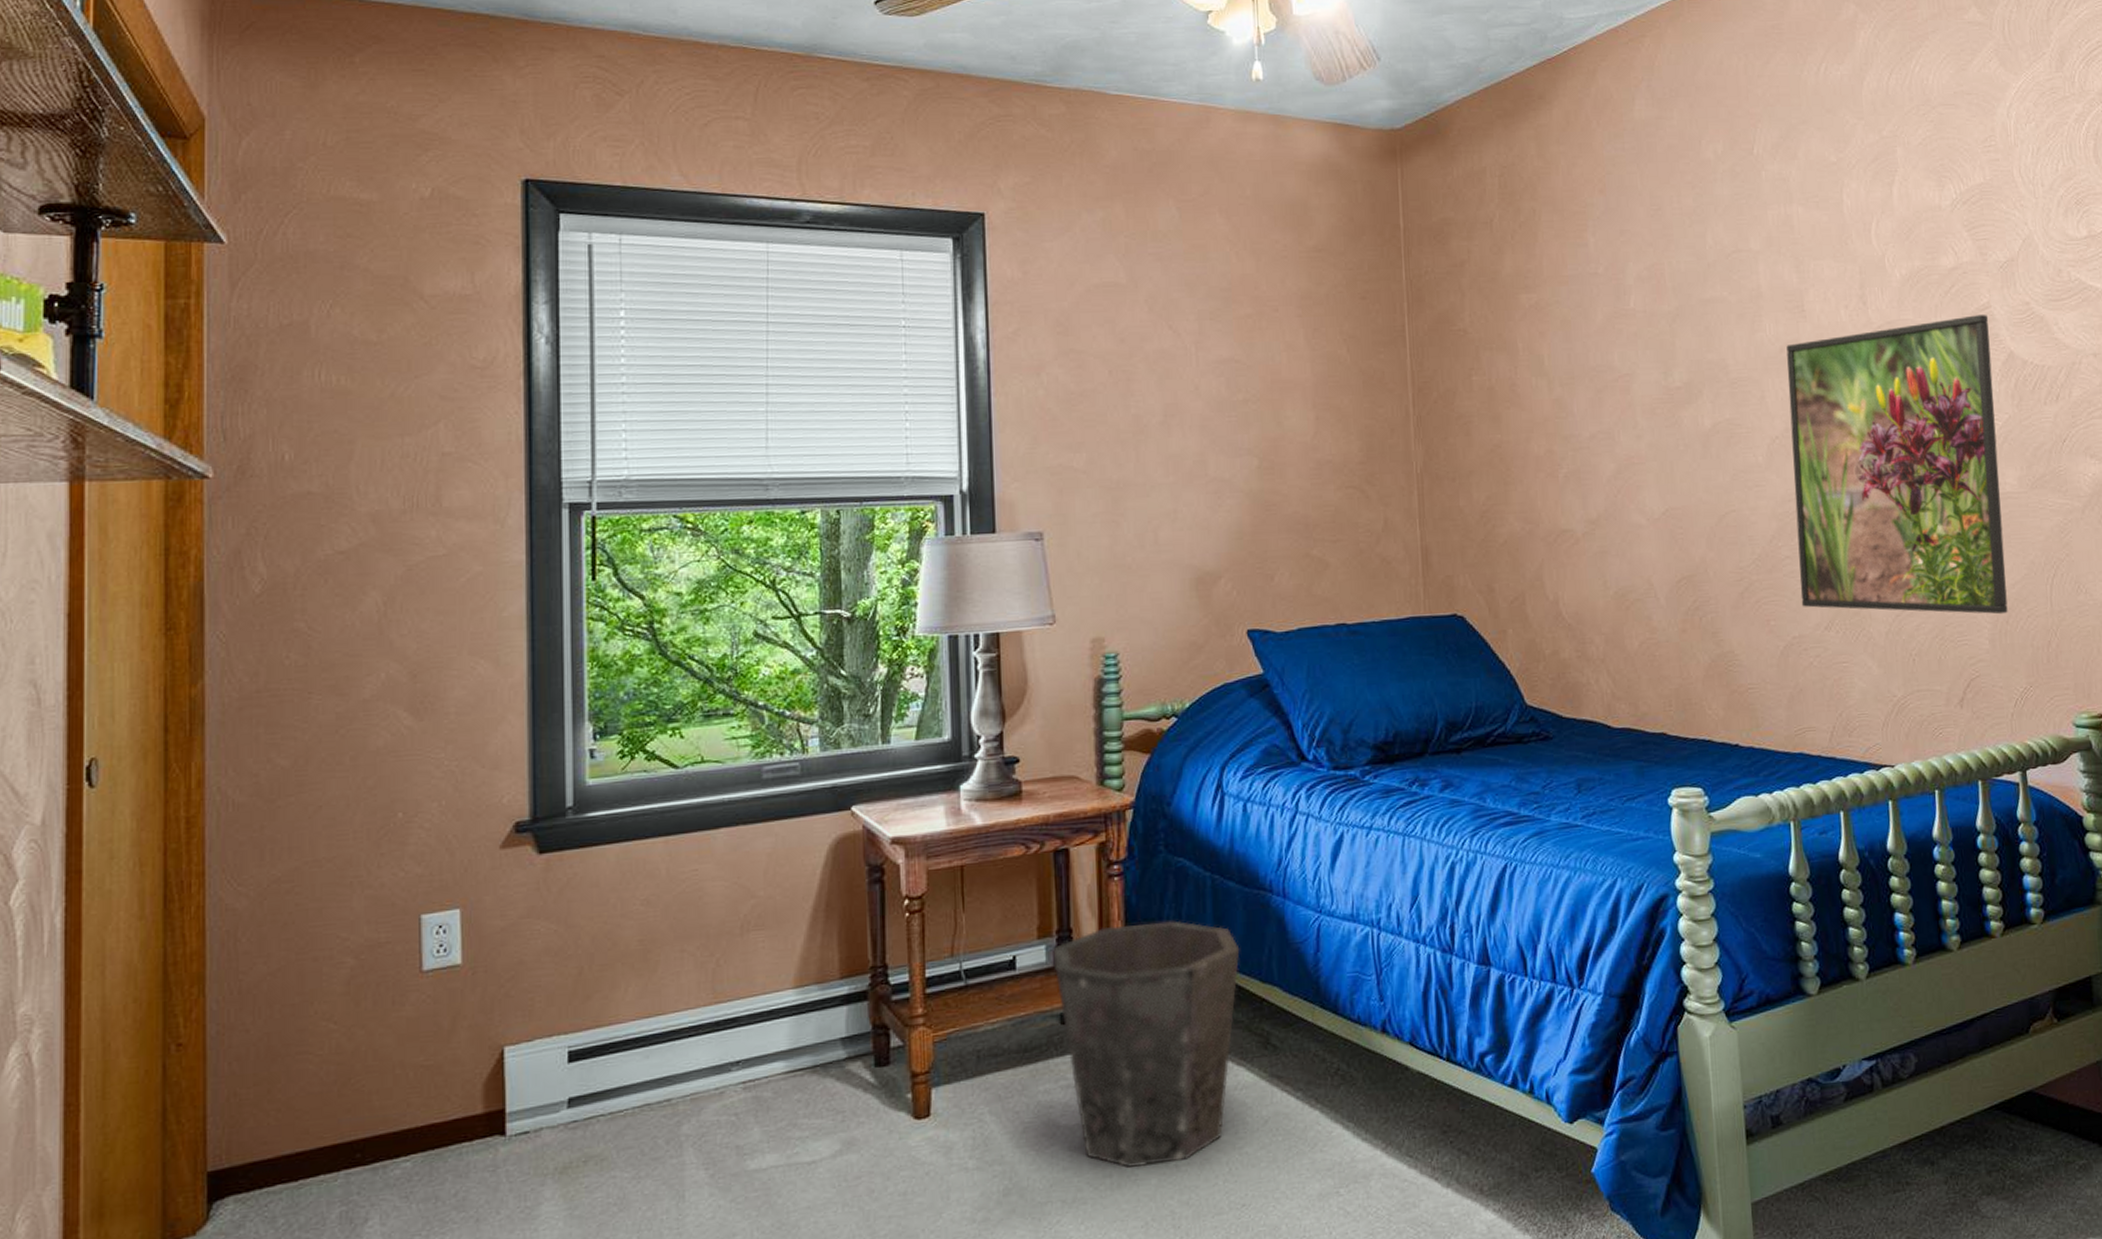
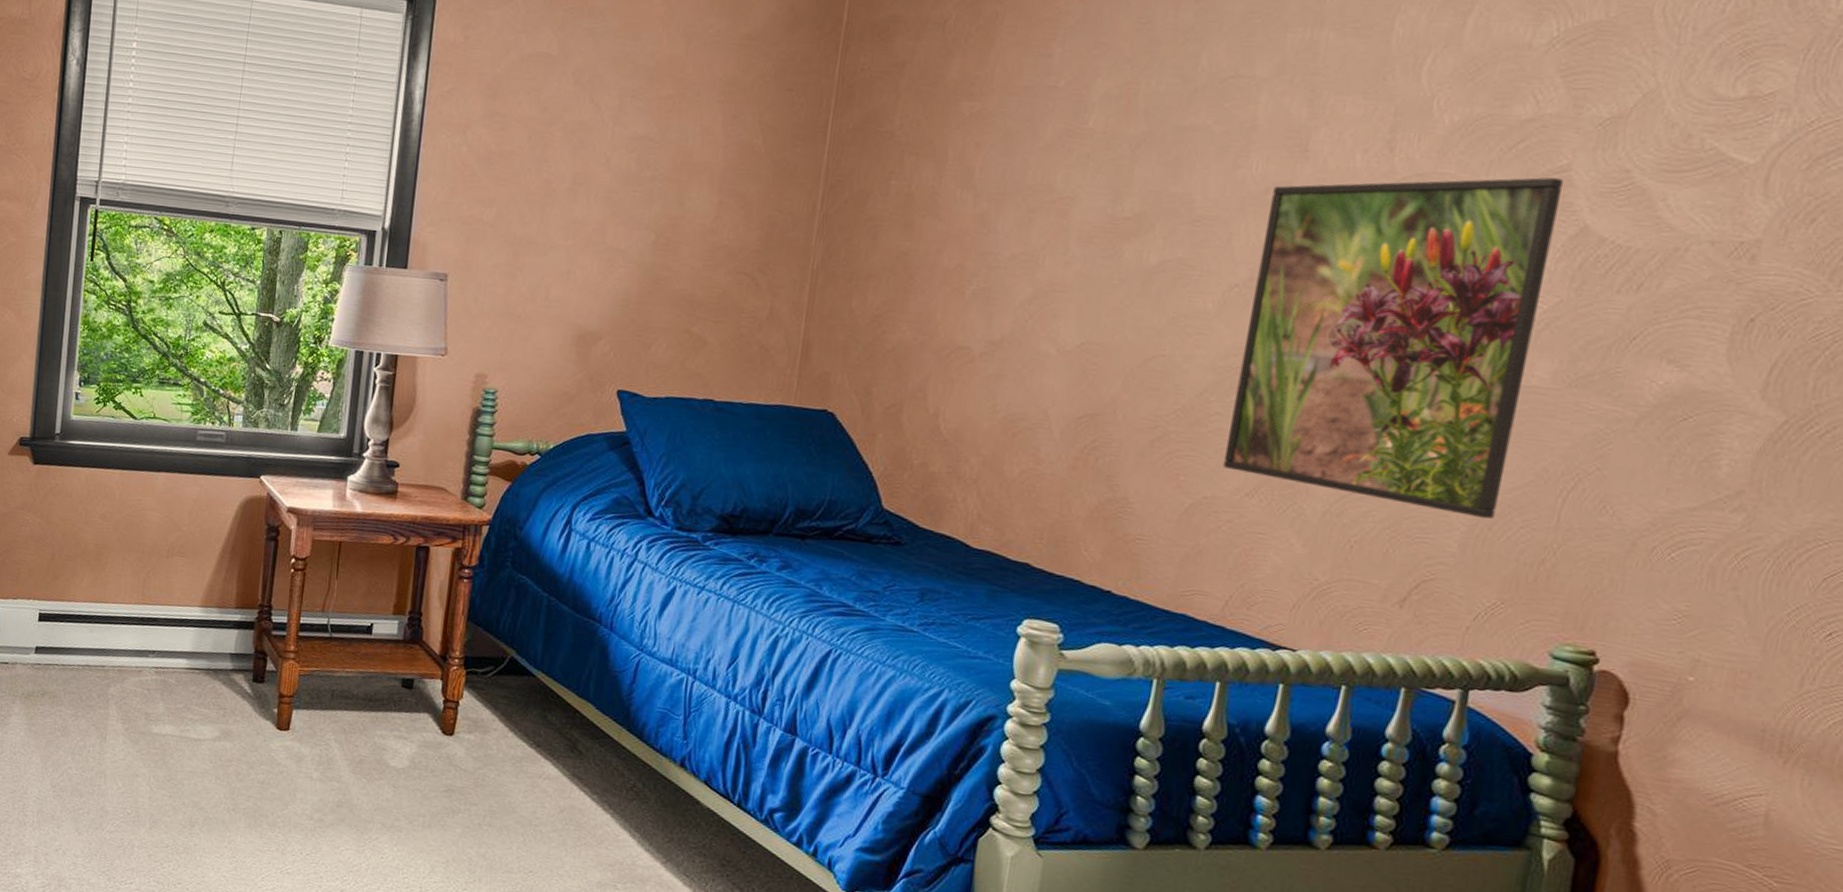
waste bin: present [1053,920,1240,1168] -> none [403,618,564,822]

